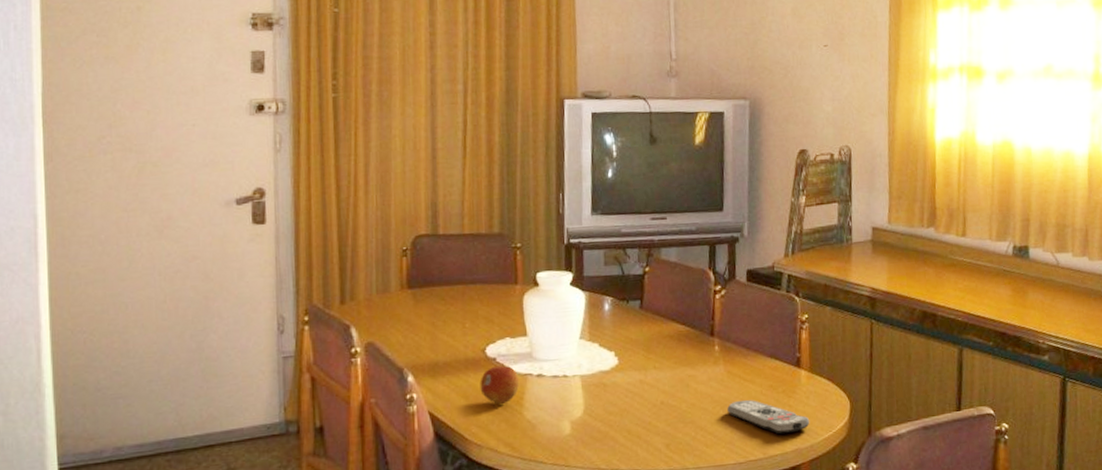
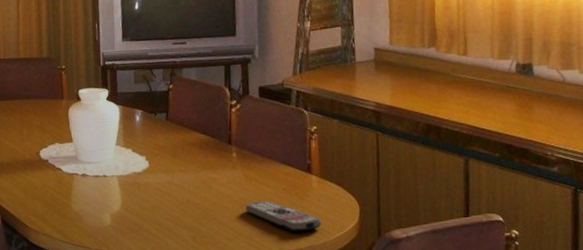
fruit: present [480,365,520,405] -> none [36,166,68,199]

